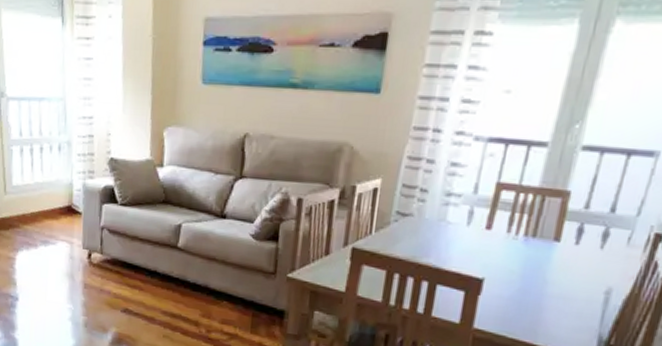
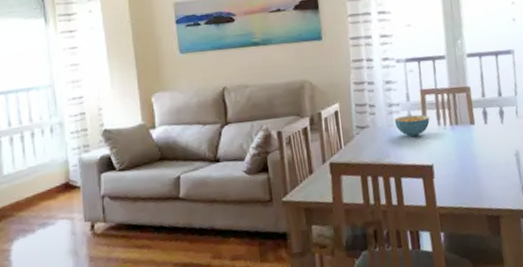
cereal bowl: none [448,211,498,241] -> present [394,114,430,137]

